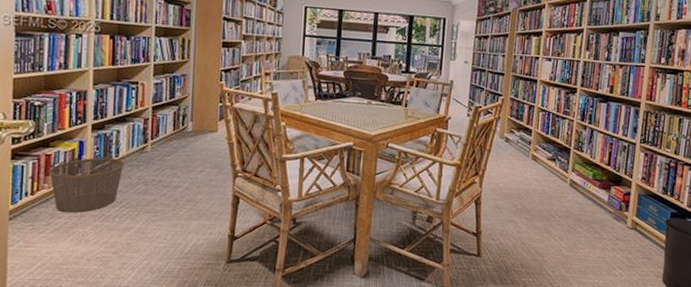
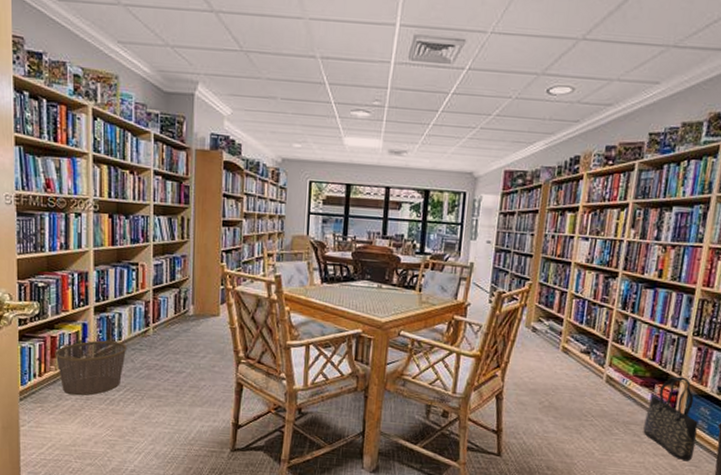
tote bag: none [602,179,648,255] -> present [643,376,698,462]

